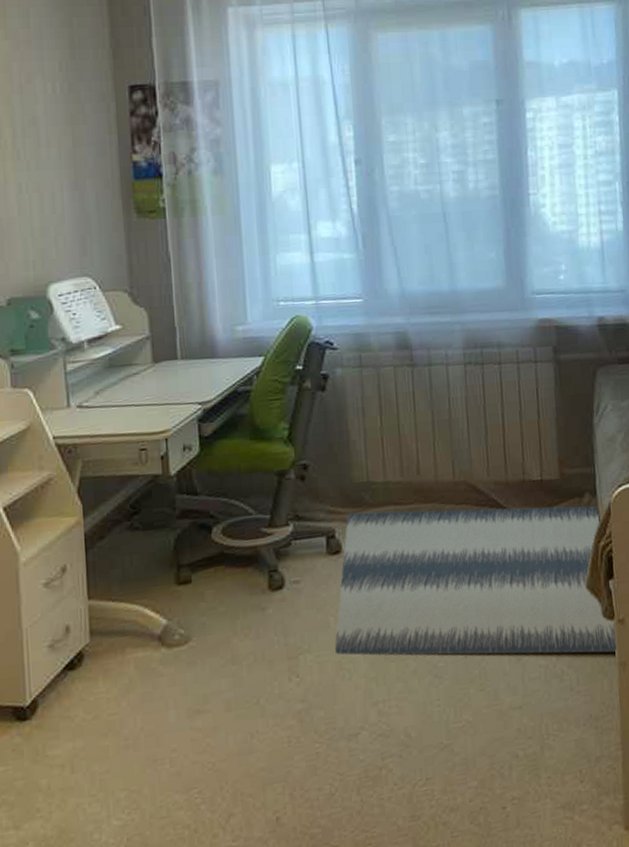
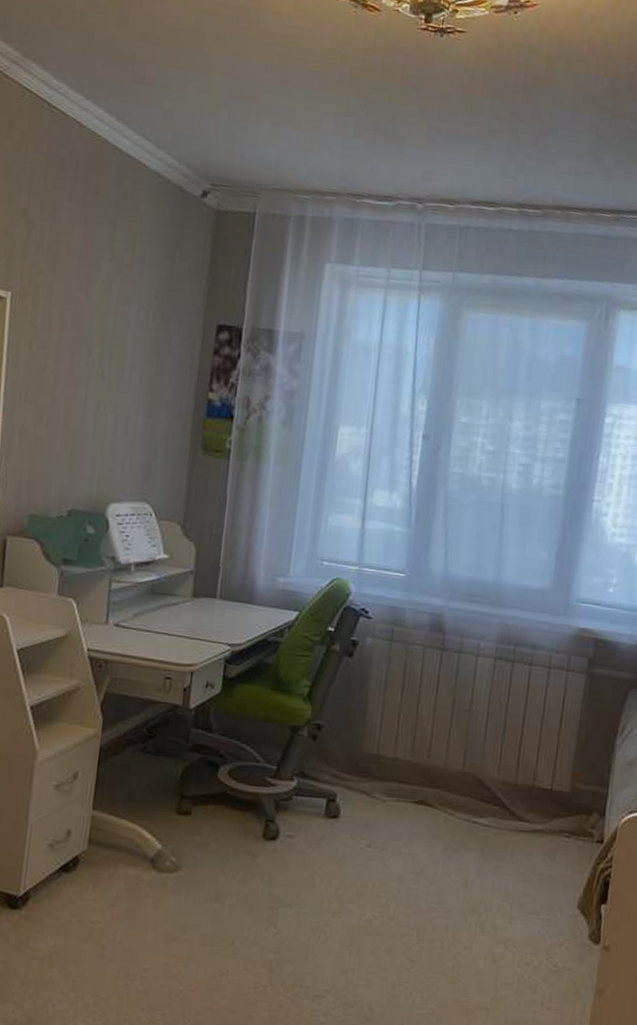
rug: present [335,506,617,656] -> none [316,781,606,978]

